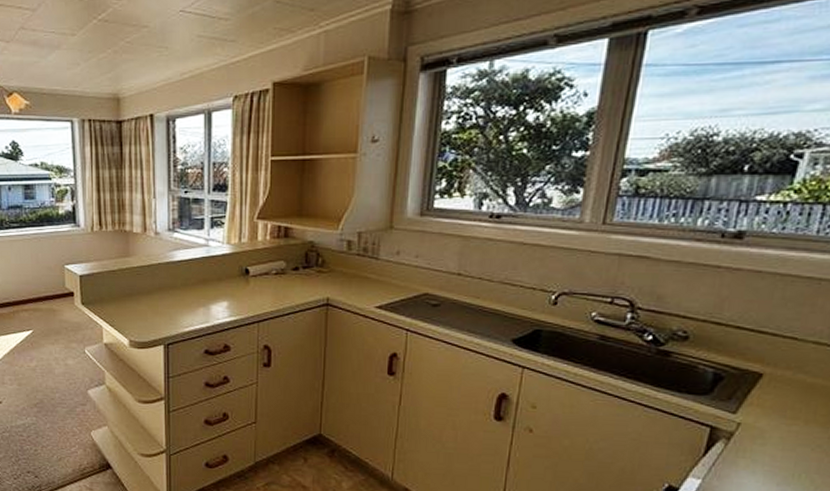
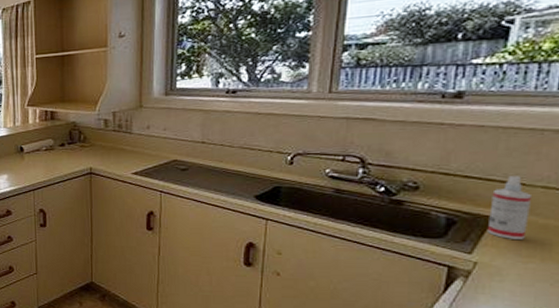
spray bottle: none [753,329,803,399] -> present [486,176,533,239]

